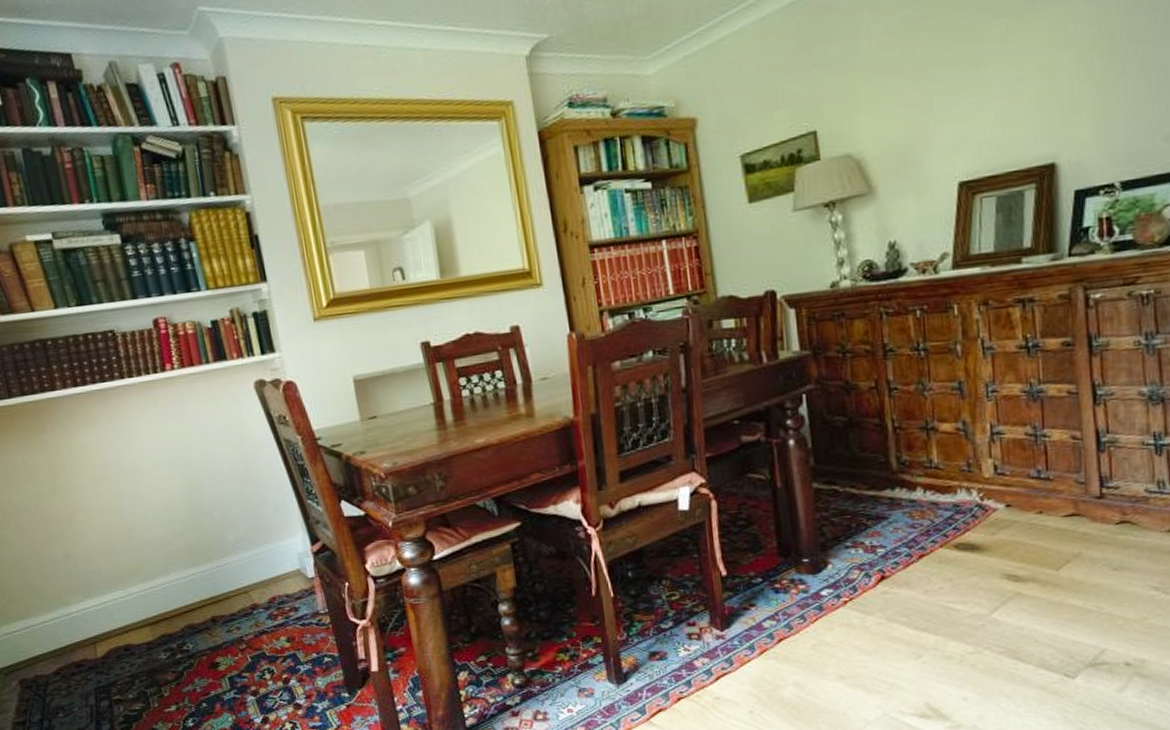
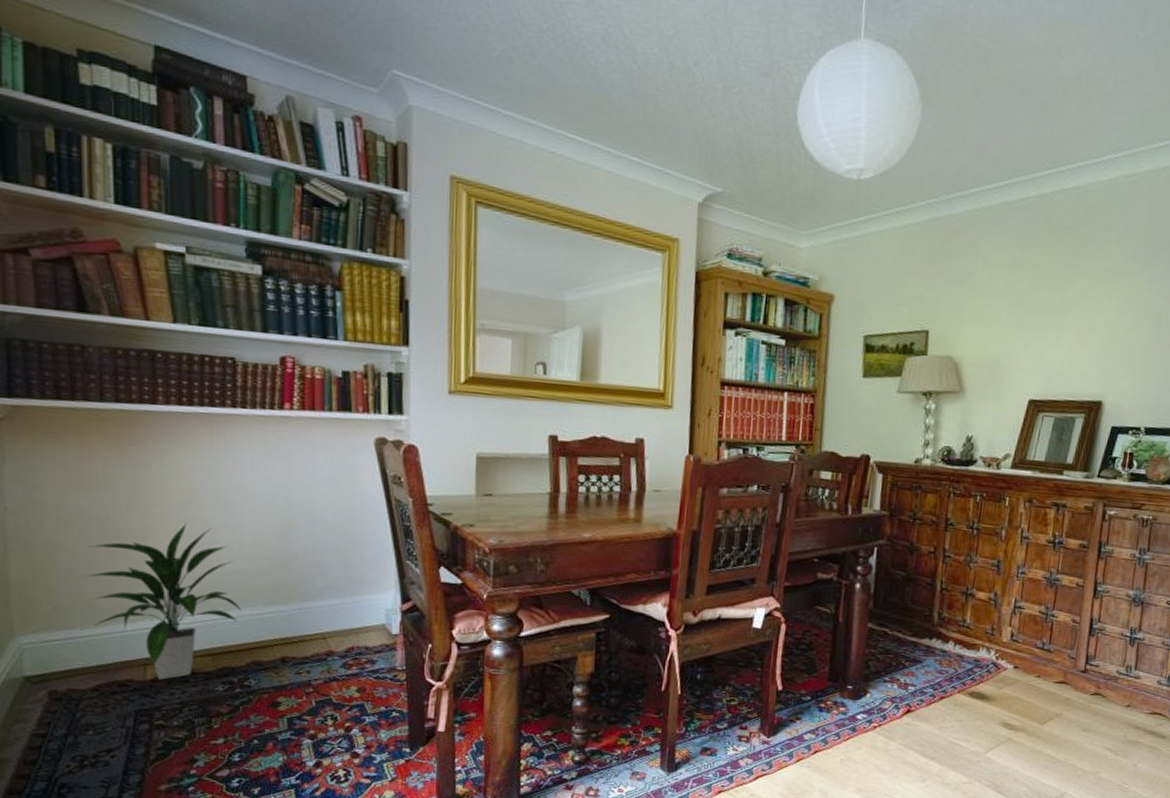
indoor plant: none [25,499,168,656] -> present [85,523,242,680]

